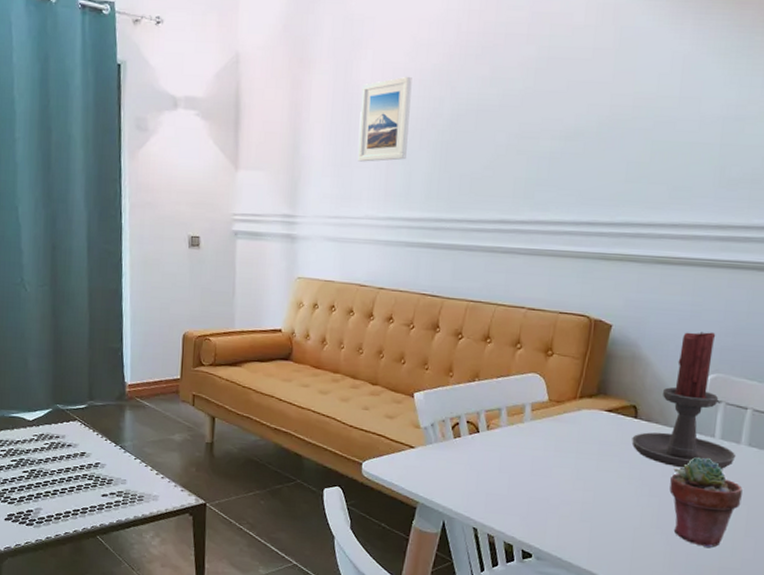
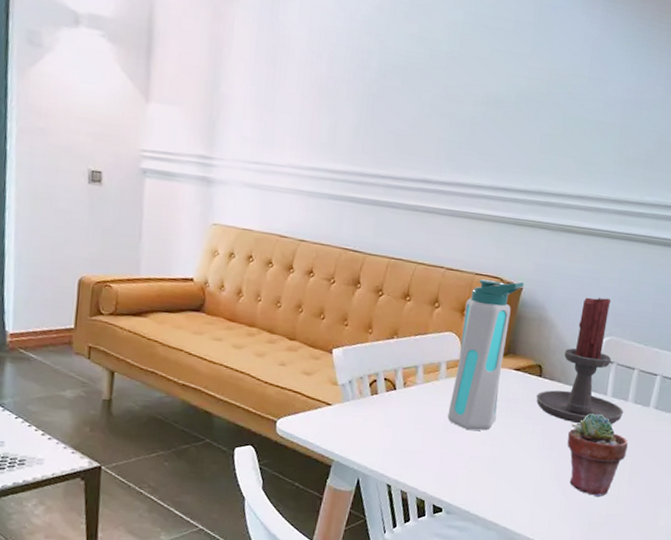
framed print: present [357,76,412,162] -> none [282,23,341,110]
water bottle: none [534,318,614,475] -> present [447,279,524,431]

